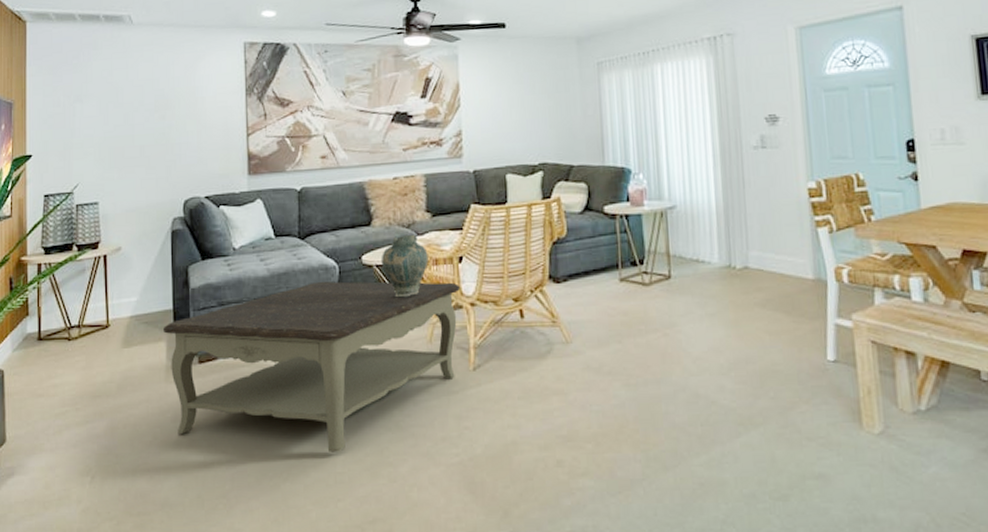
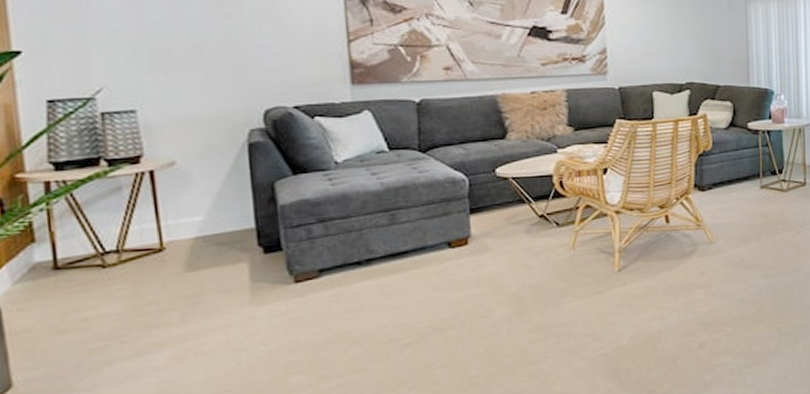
coffee table: present [164,281,460,452] -> none [244,192,604,358]
vase: present [380,234,429,298] -> none [517,147,571,209]

